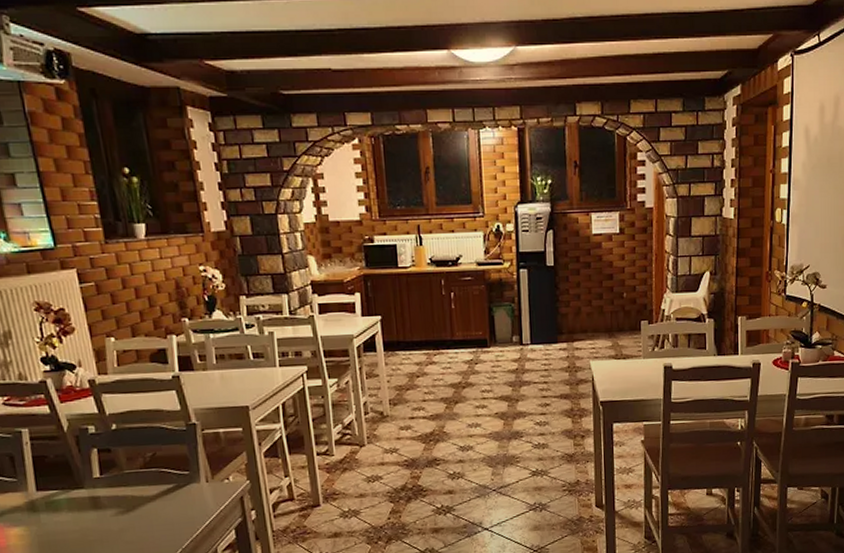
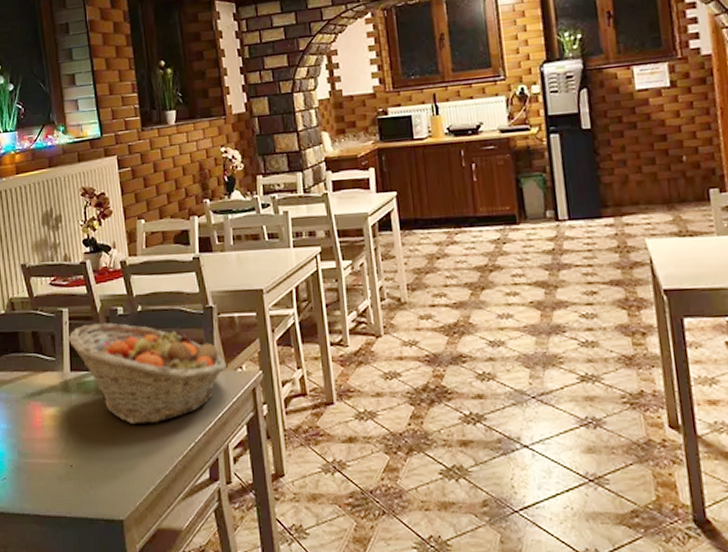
fruit basket: none [30,441,214,538] -> present [68,322,228,425]

